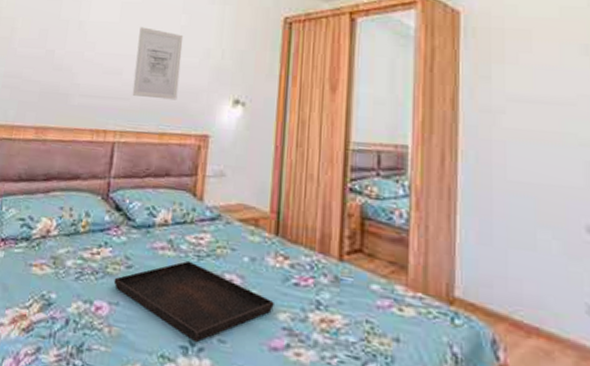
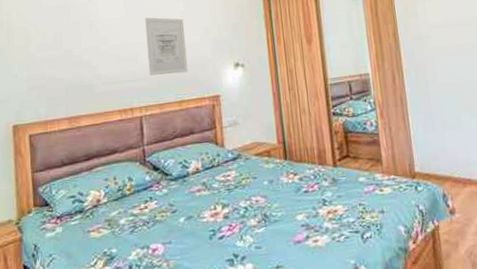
serving tray: present [113,260,274,342] -> none [163,194,292,253]

